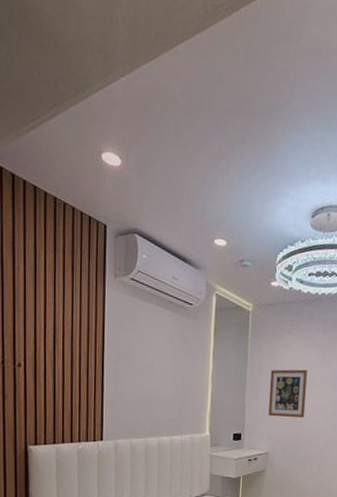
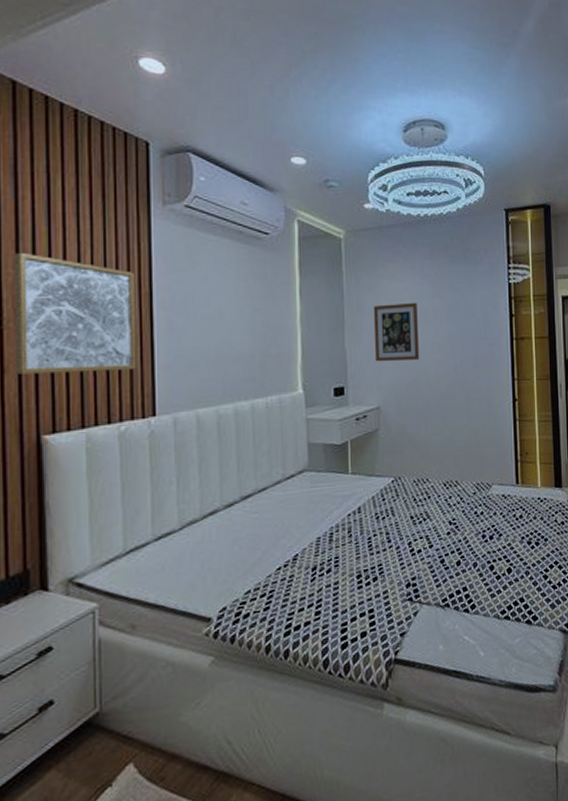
wall art: none [11,310,93,405] -> present [13,252,137,374]

